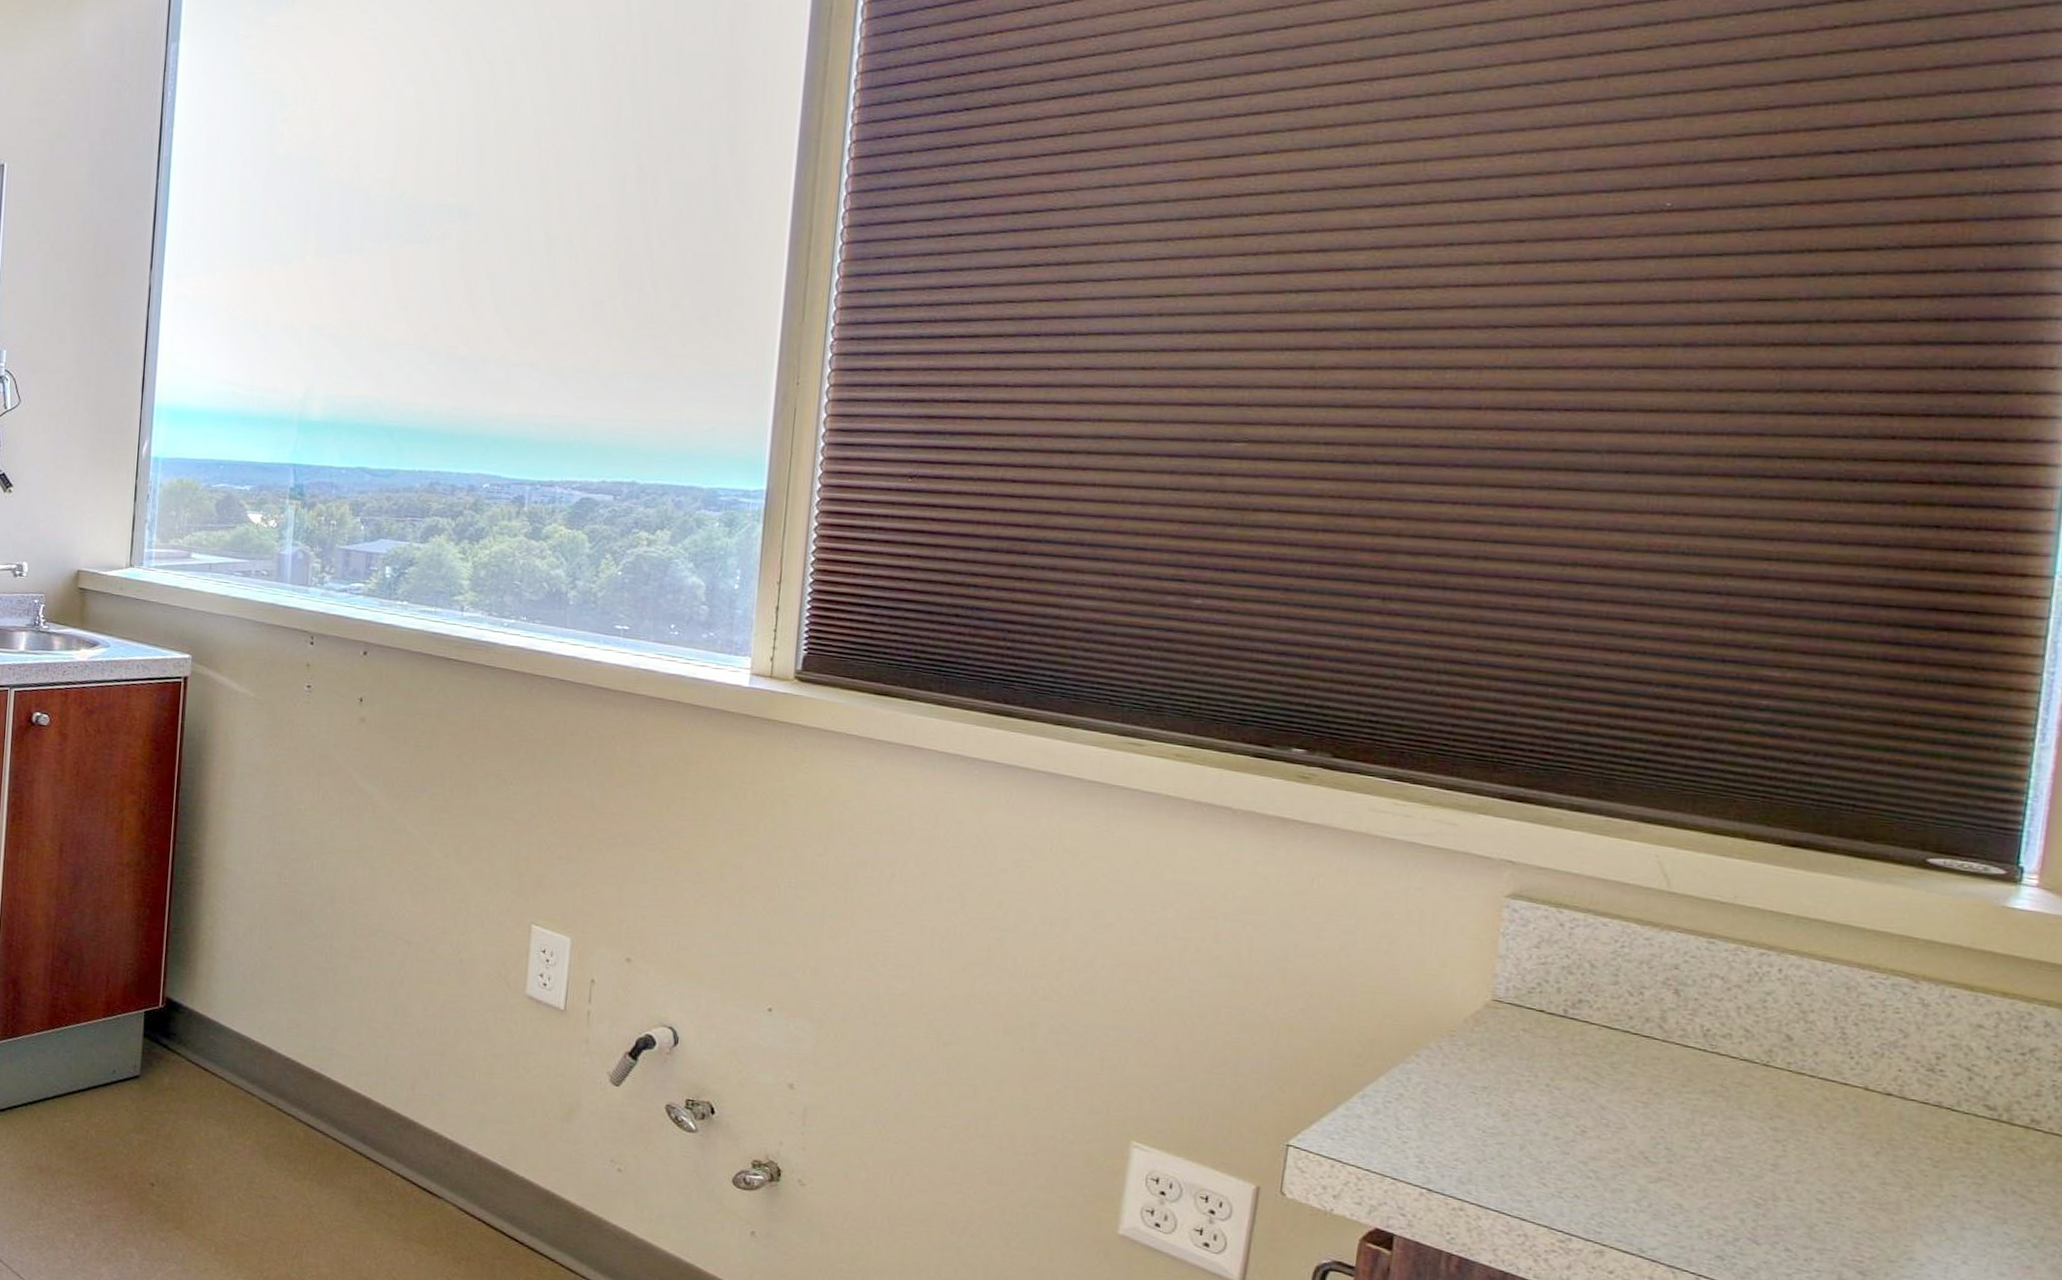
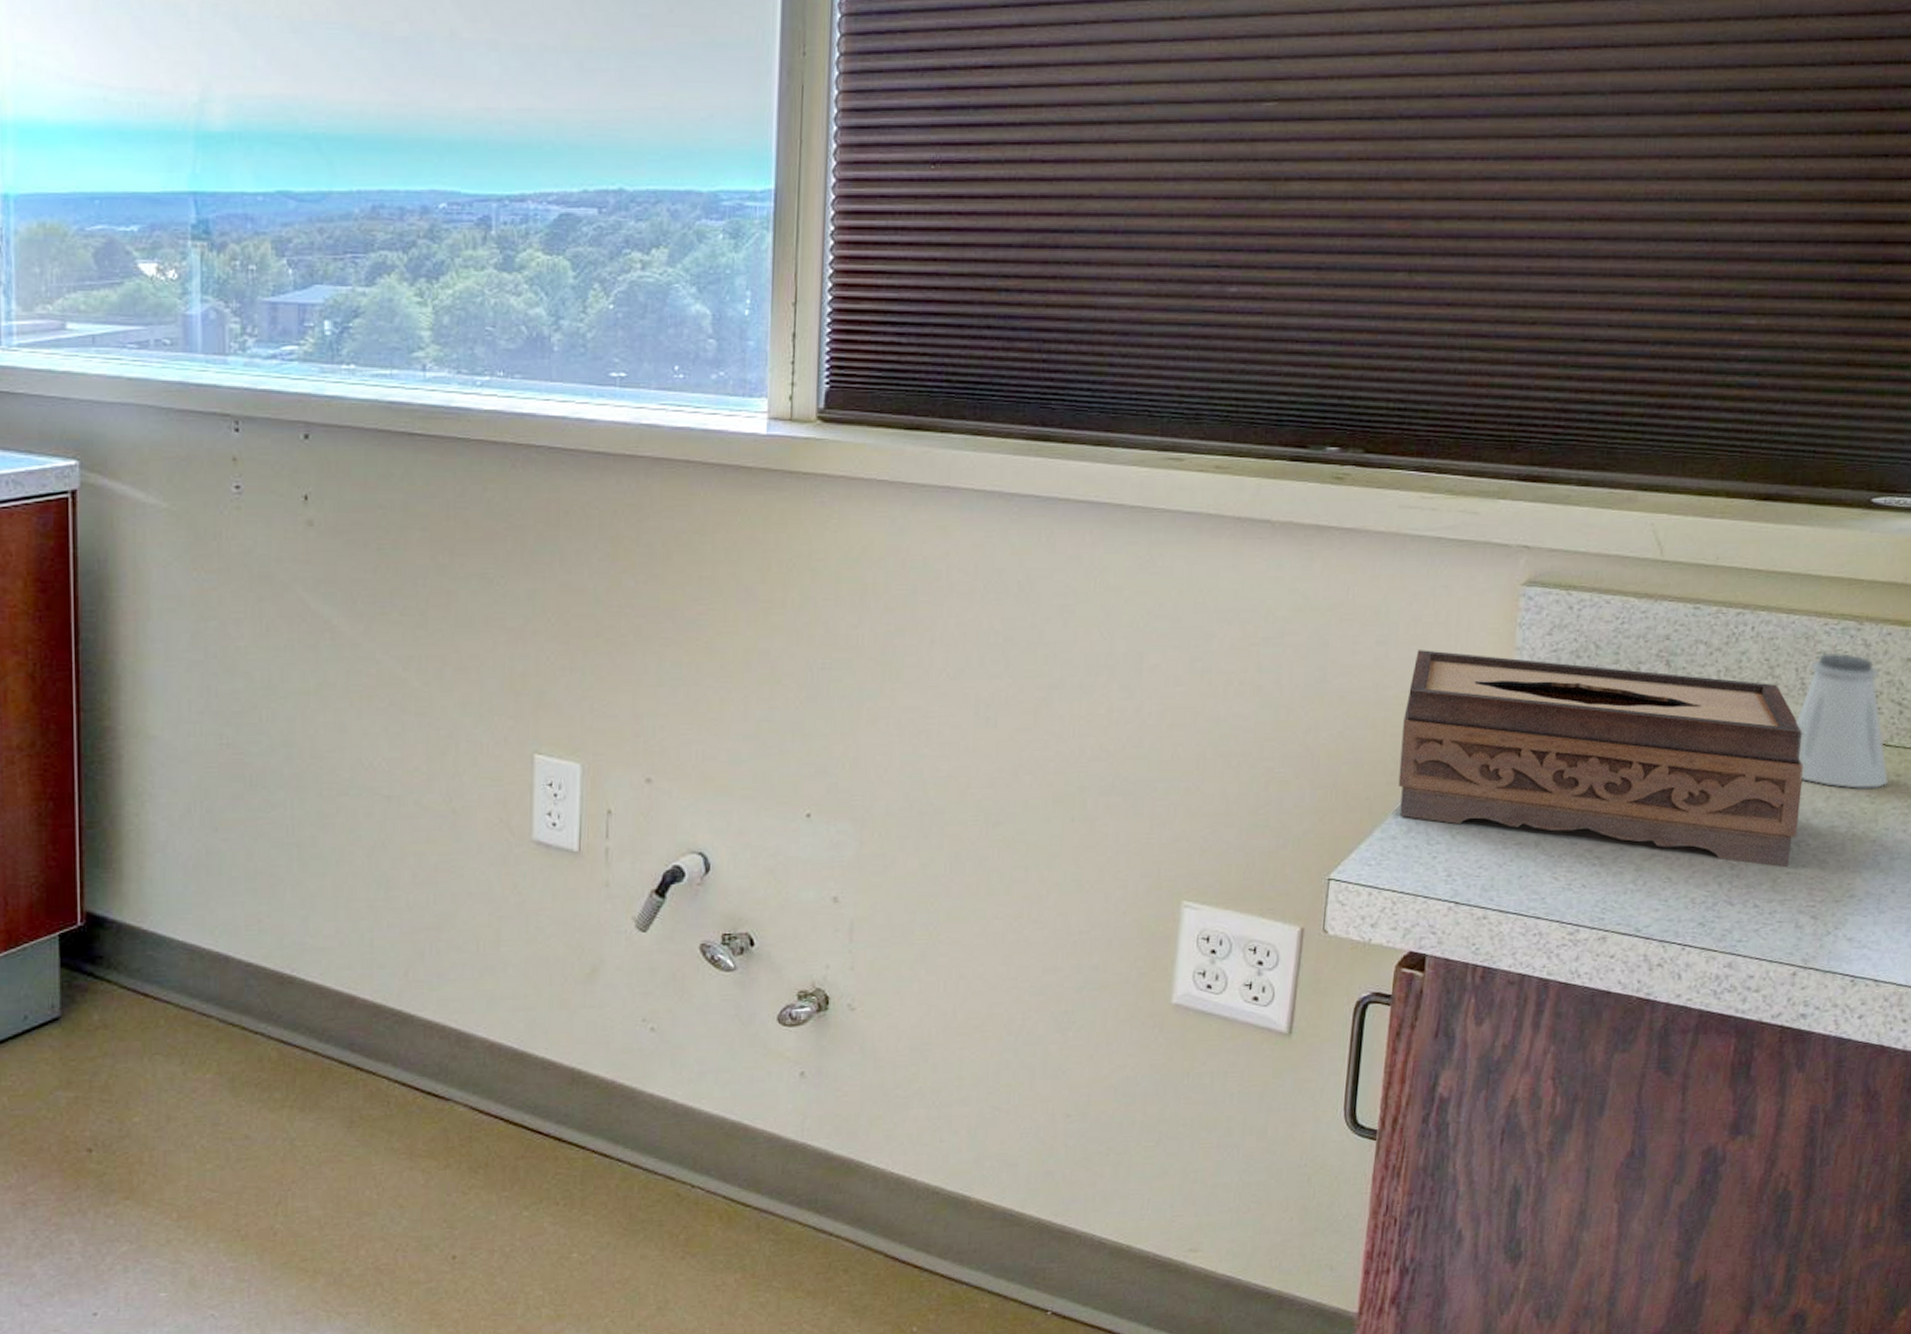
tissue box: none [1365,944,1847,1217] -> present [1398,650,1805,868]
saltshaker: none [1836,1005,1957,1153] -> present [1797,652,1889,789]

